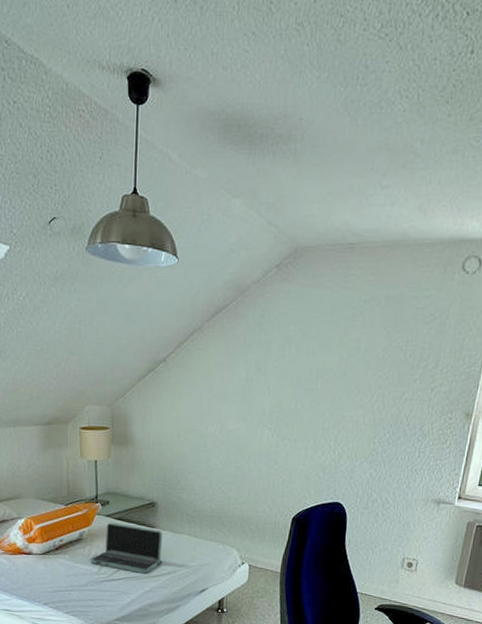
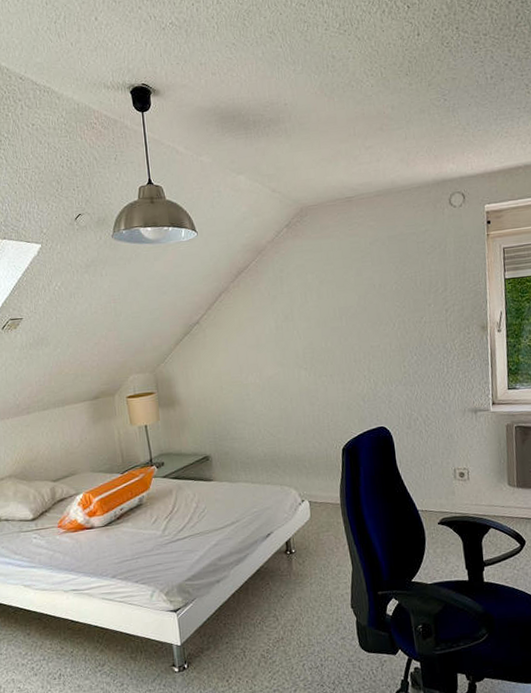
laptop: present [91,522,163,573] -> none [153,482,224,529]

